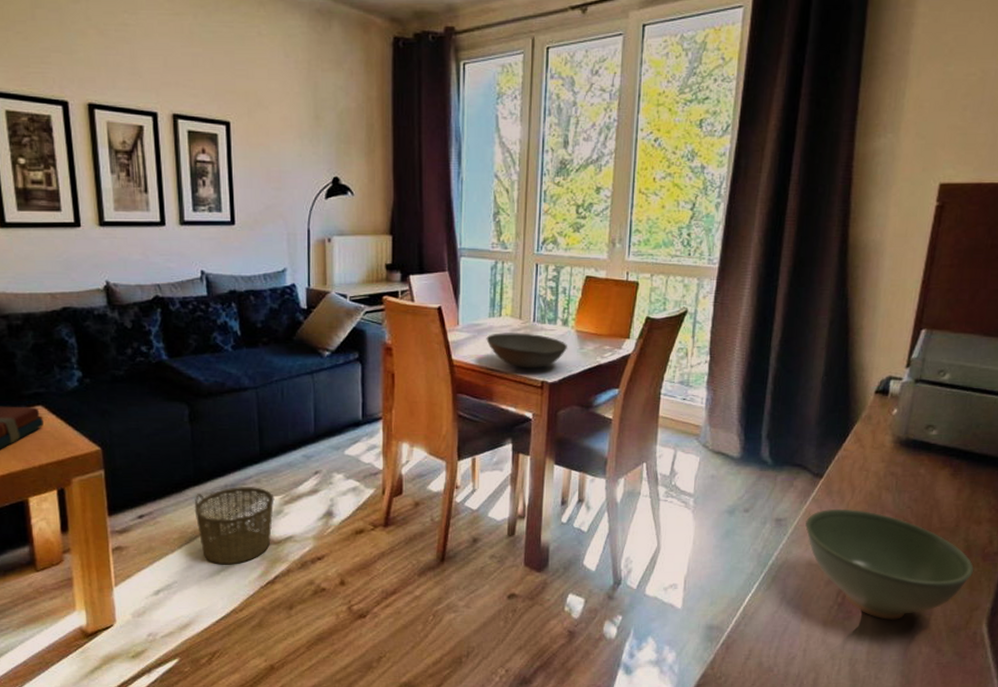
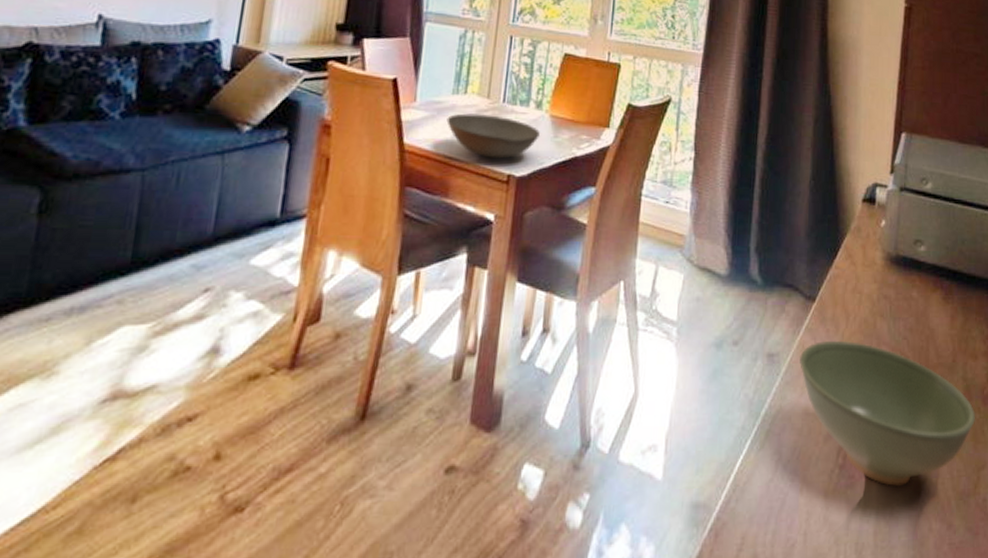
basket: present [194,486,275,565] -> none [13,309,141,433]

